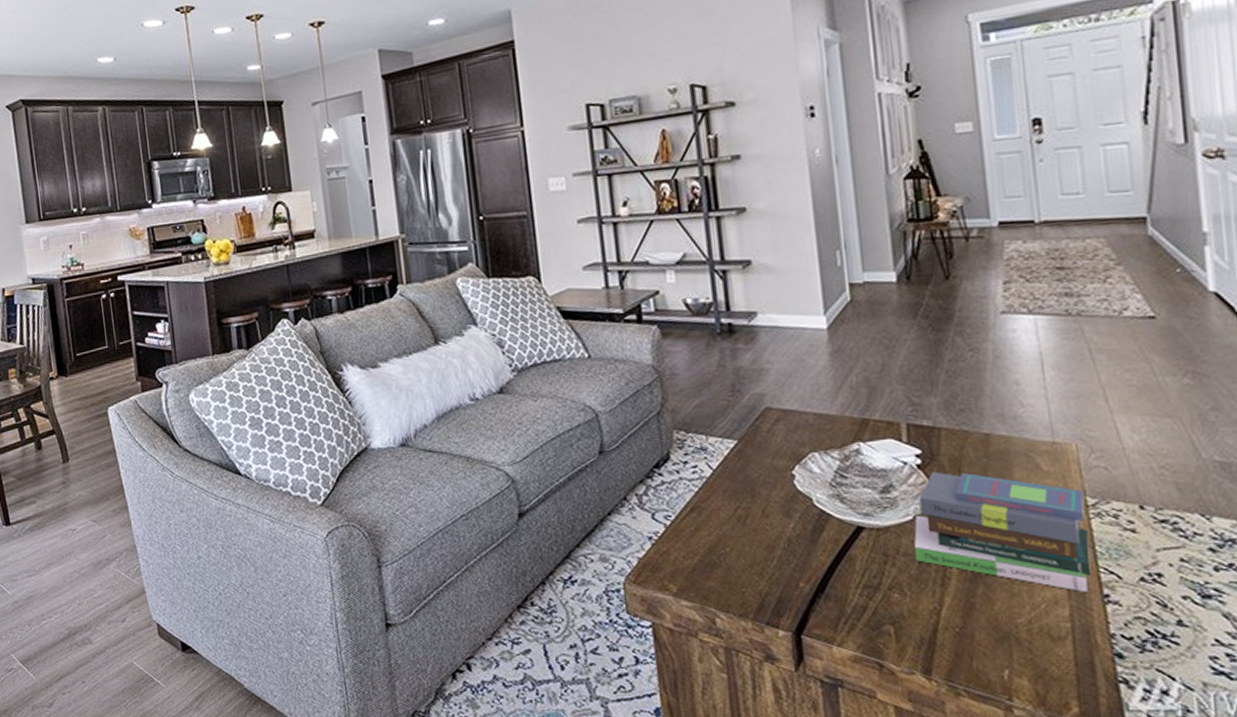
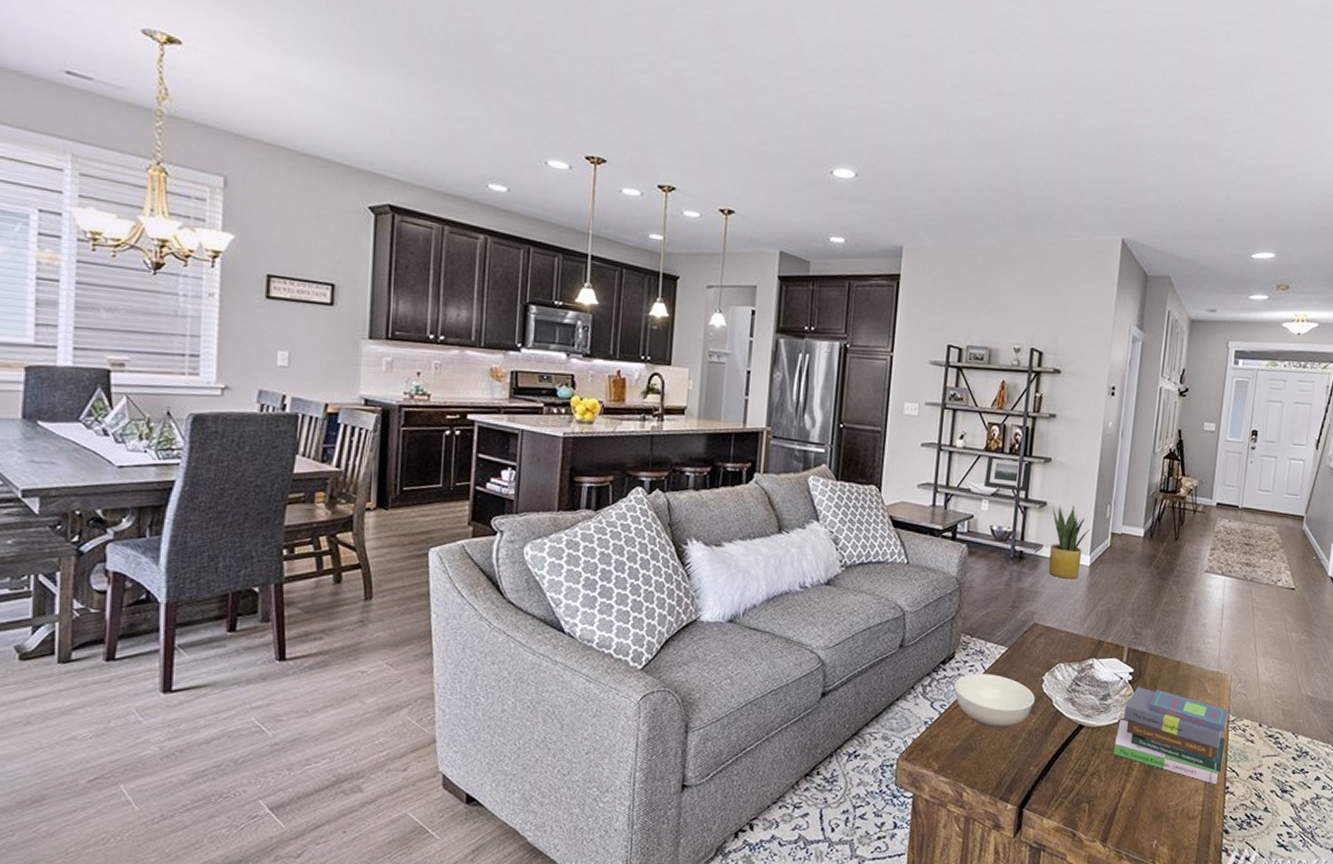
picture frame: none [662,216,721,256] -> present [984,456,1031,492]
bowl: none [677,474,788,540] -> present [954,673,1035,730]
planter: none [760,257,818,349] -> present [1048,504,1091,579]

